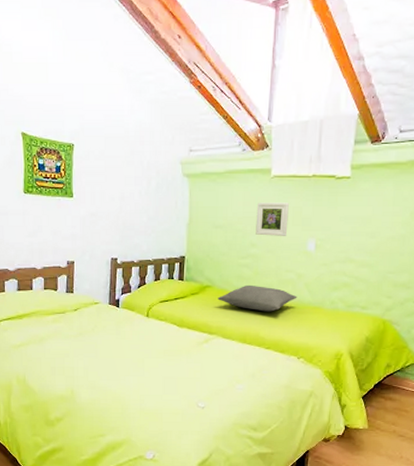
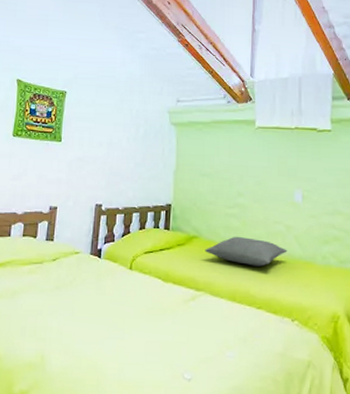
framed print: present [256,203,289,236] -> none [242,152,274,186]

